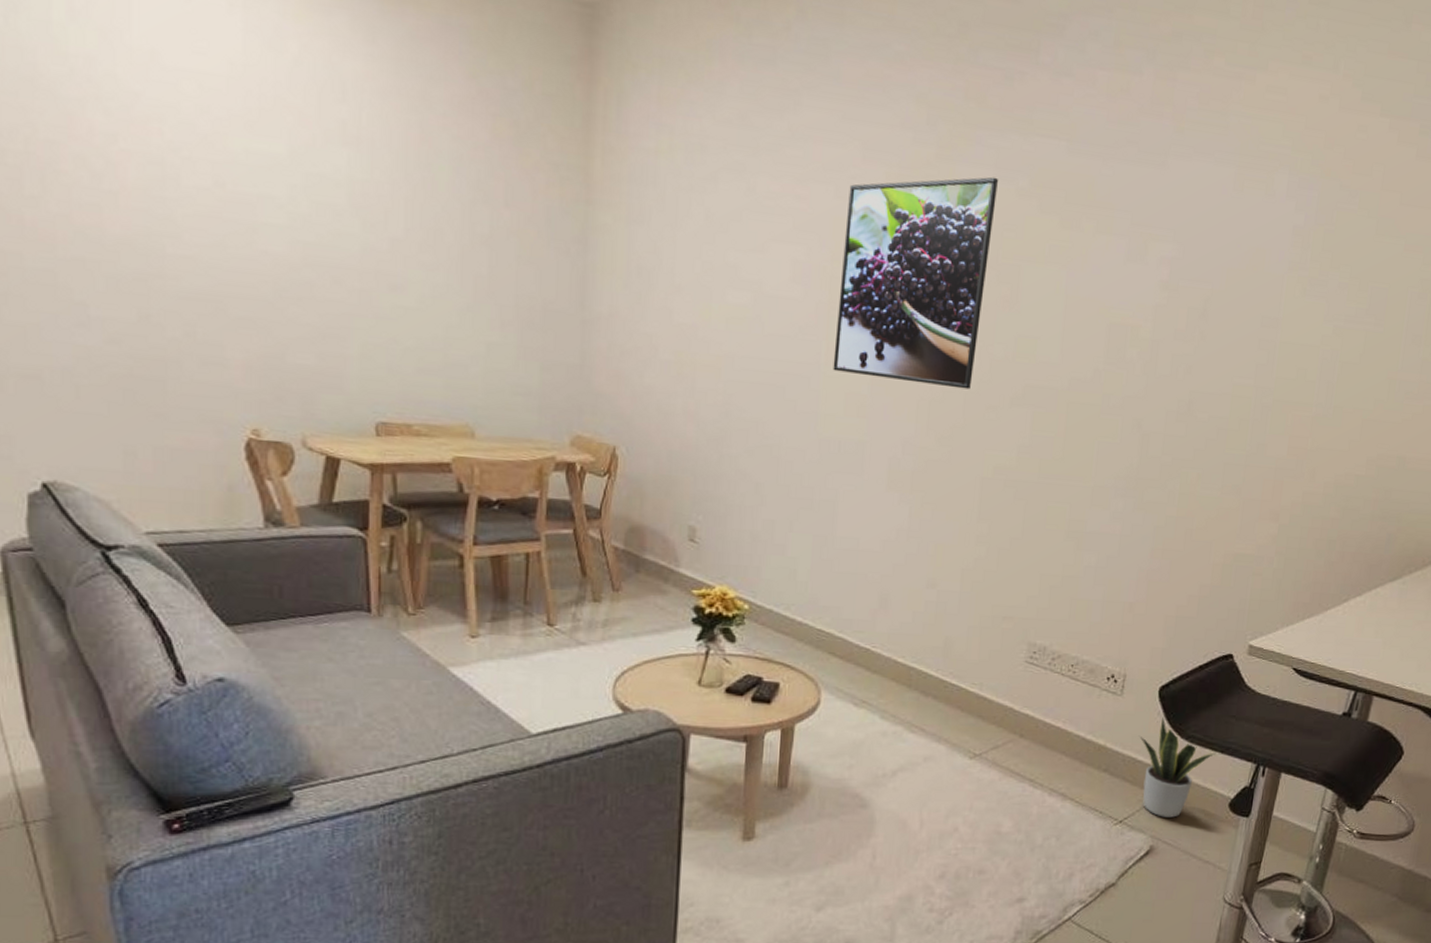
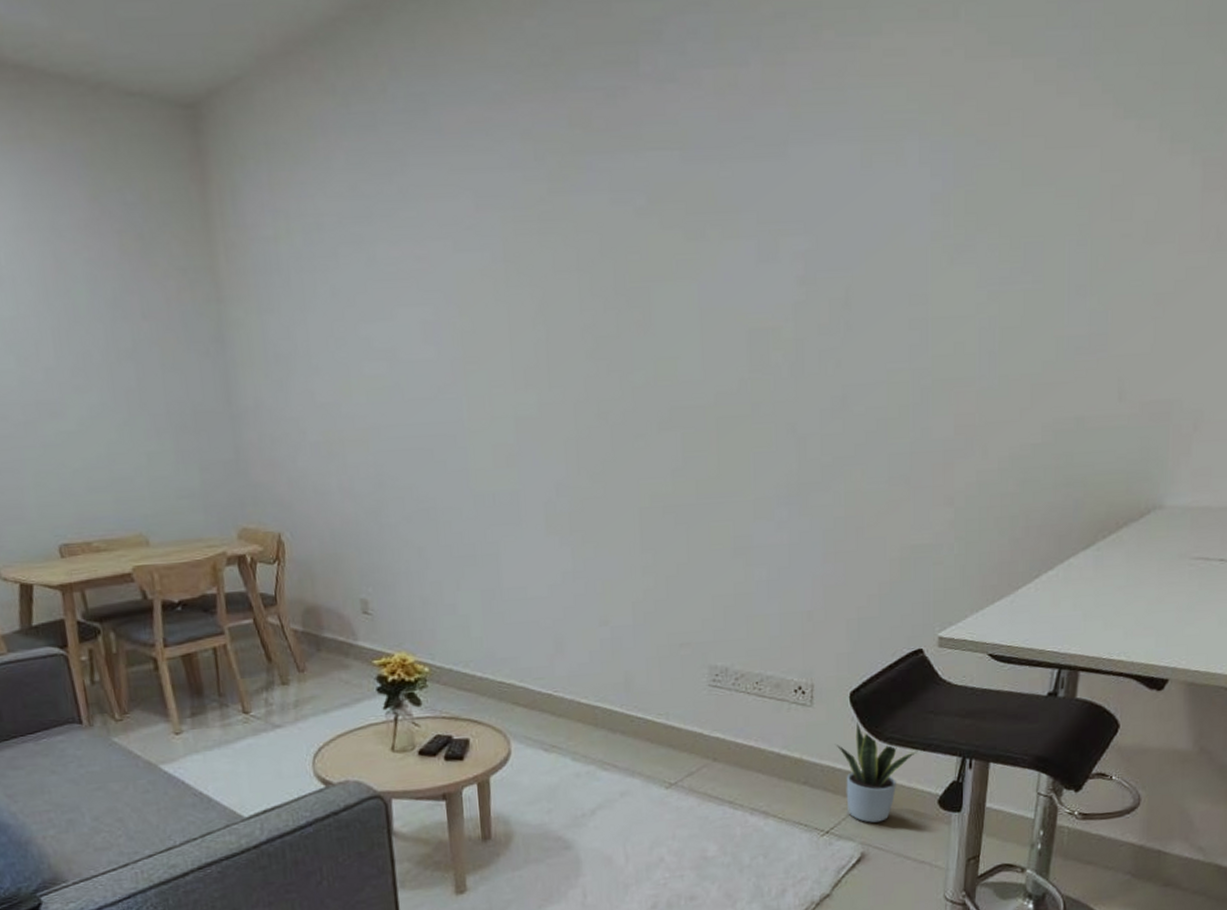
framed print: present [833,177,998,390] -> none [467,201,617,425]

